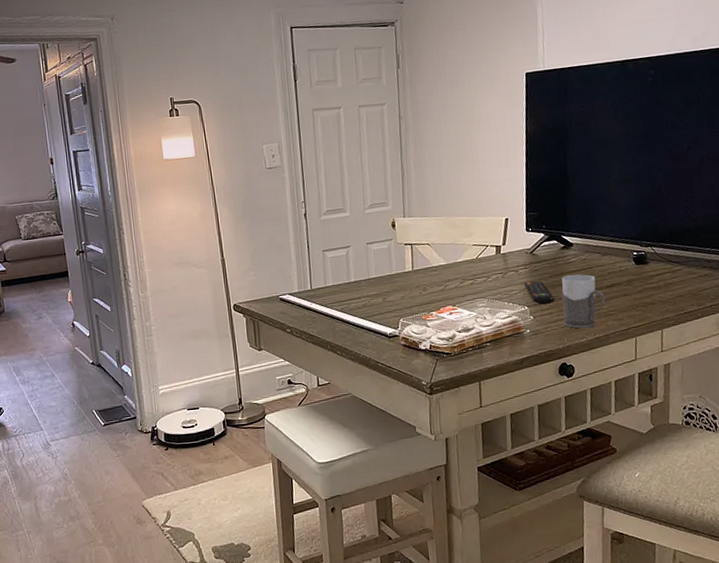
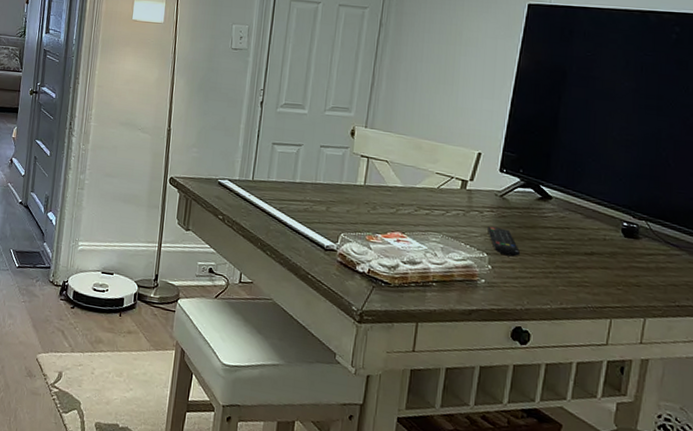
mug: present [561,274,606,329] -> none [527,230,581,295]

